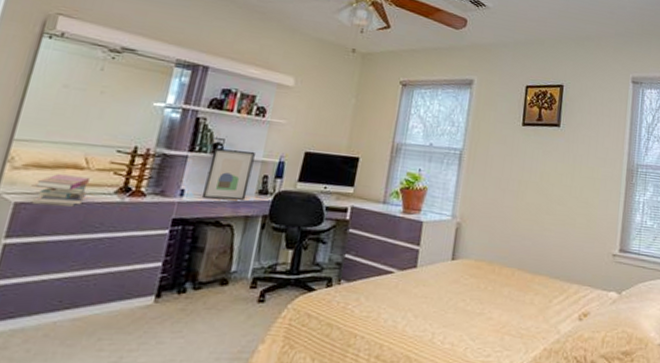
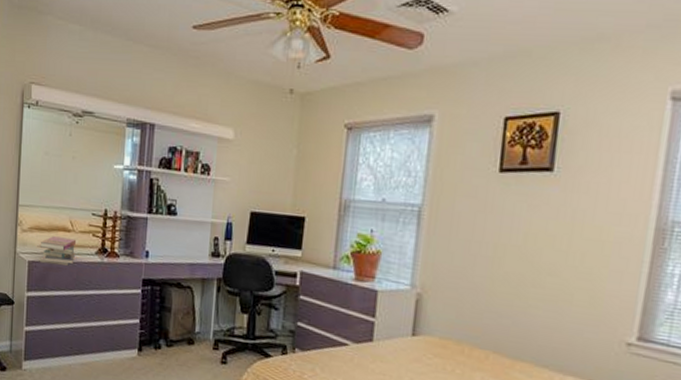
picture frame: present [201,148,257,201] -> none [163,210,206,263]

